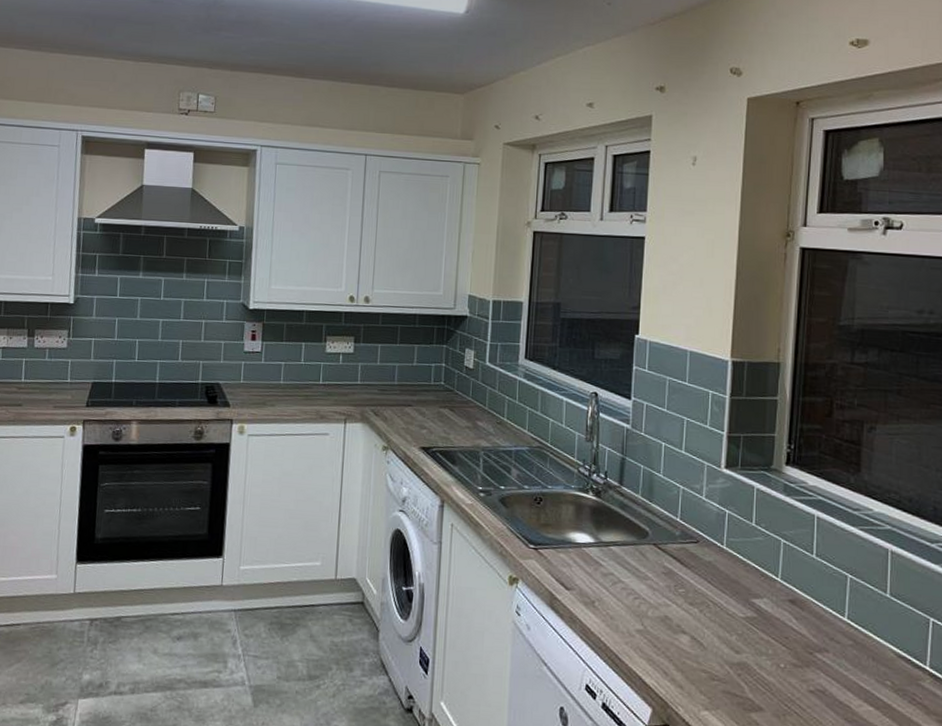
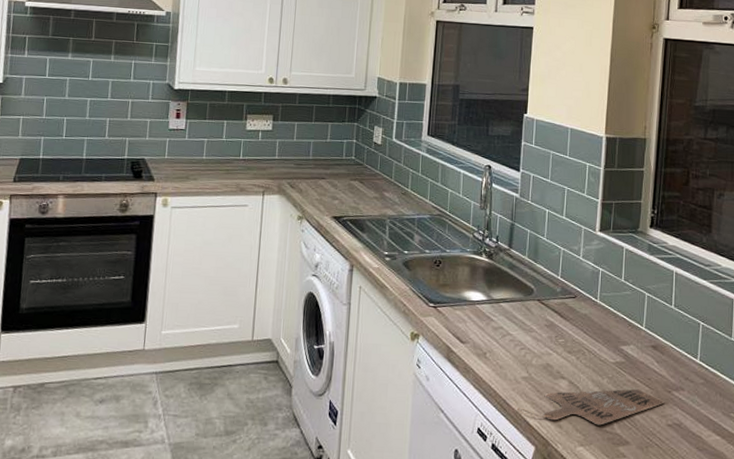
home sign: none [630,648,805,688] -> present [516,389,665,426]

